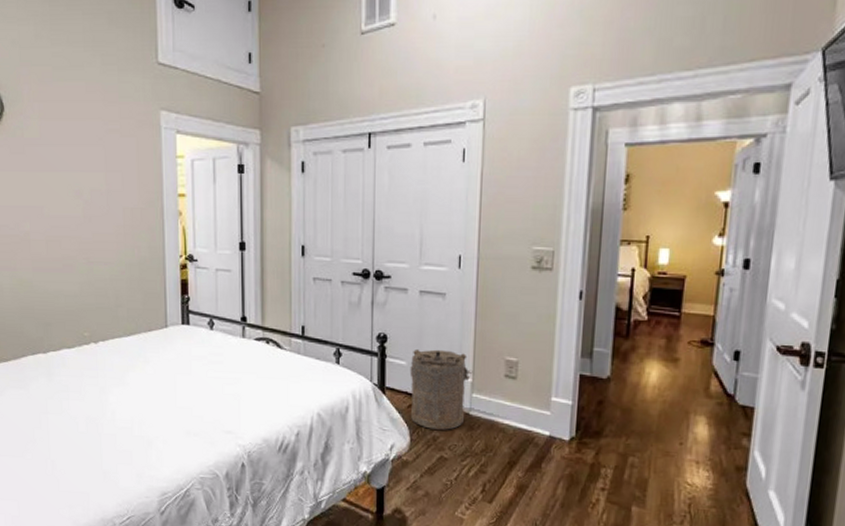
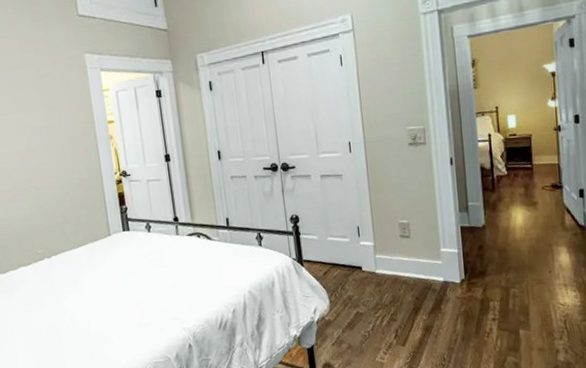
laundry hamper: present [409,348,473,430] -> none [321,222,374,290]

